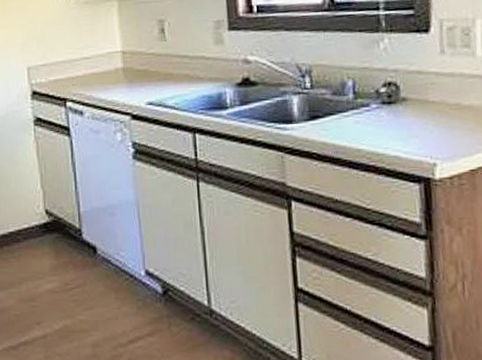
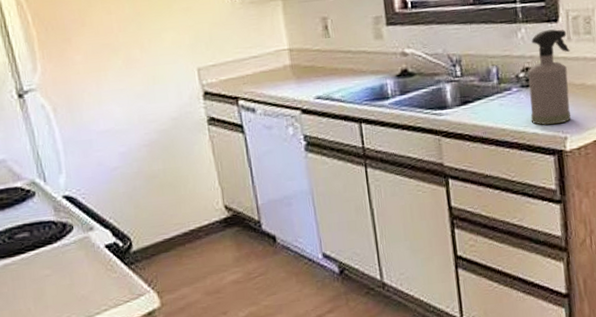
spray bottle: none [391,40,443,149] -> present [528,29,571,125]

